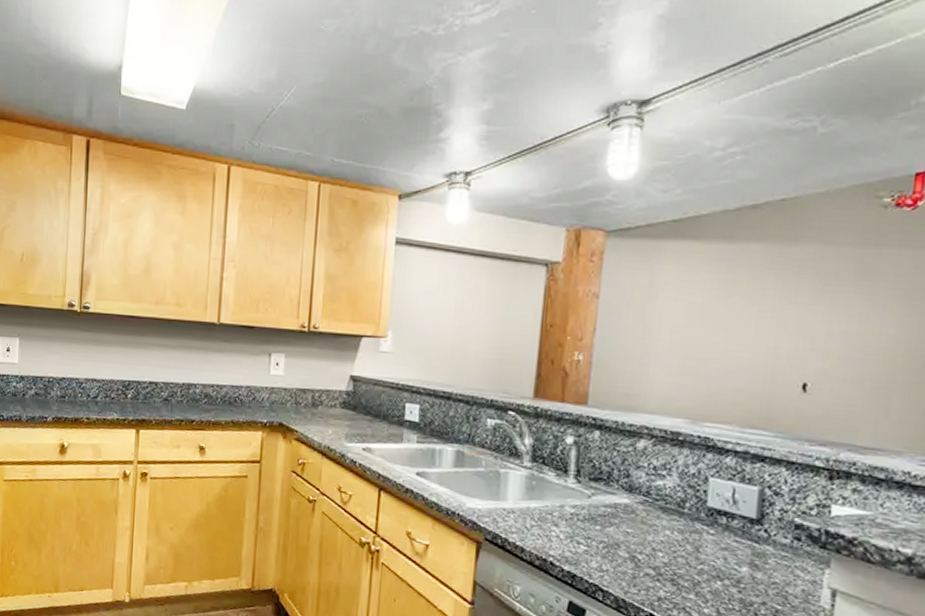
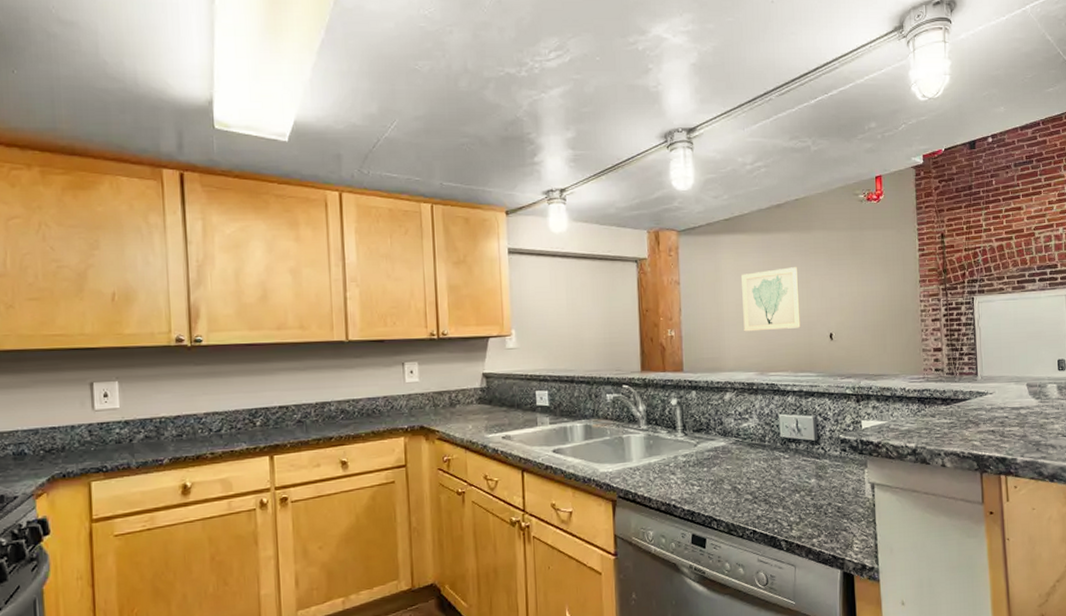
wall art: none [677,289,769,371] -> present [741,267,801,332]

